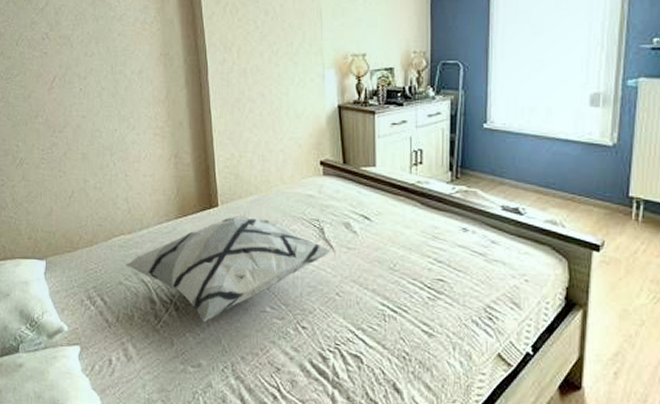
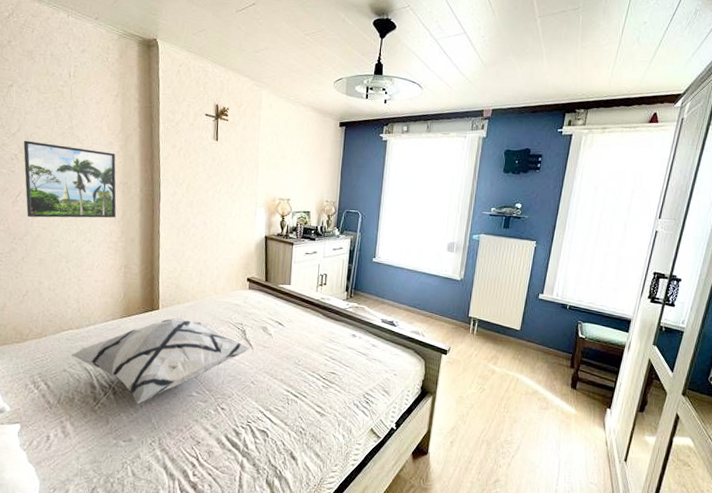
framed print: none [53,15,160,106] -> present [23,140,117,218]

